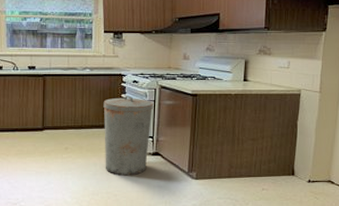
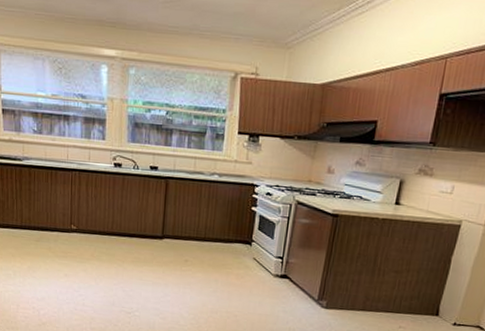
trash can: present [103,95,153,176] -> none [226,208,287,297]

